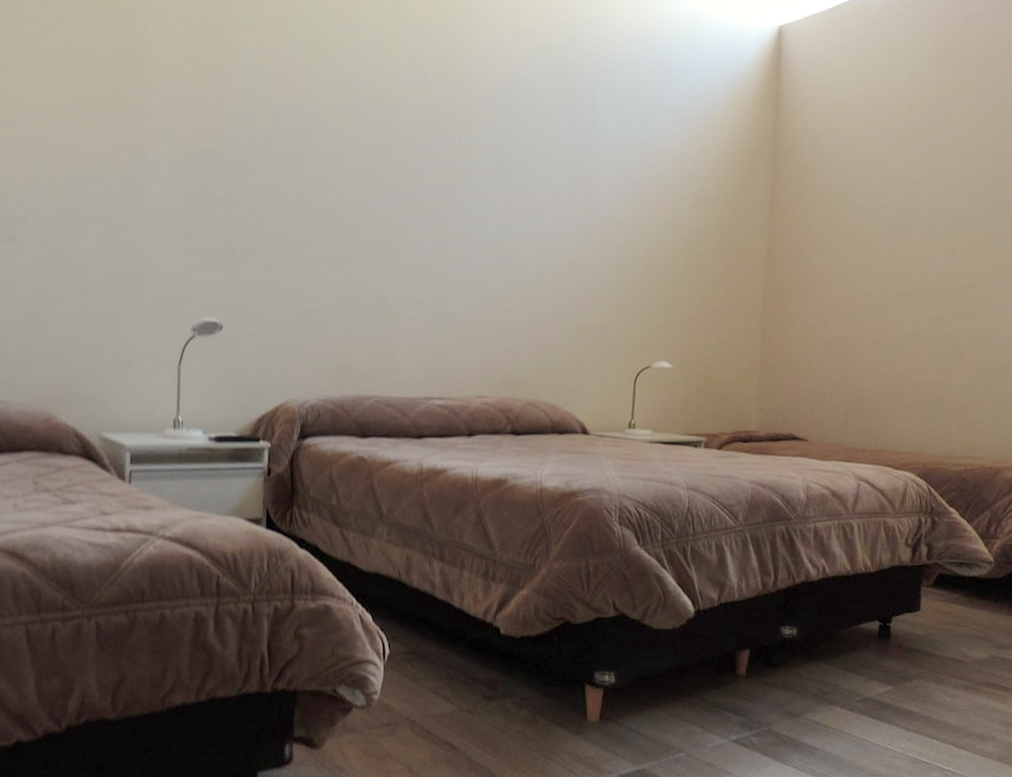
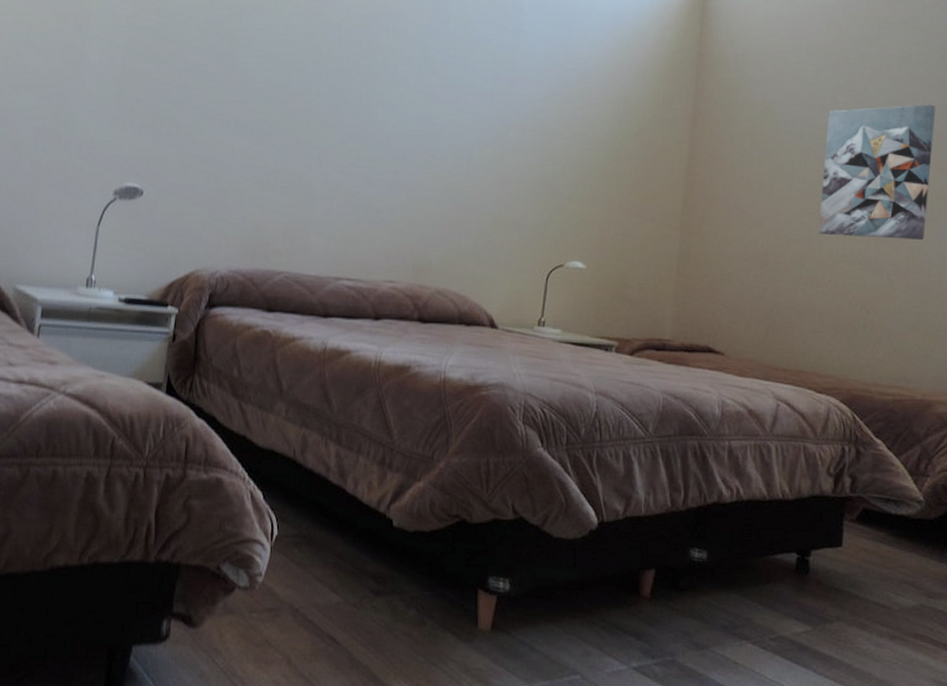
wall art: none [893,177,1003,316] -> present [818,104,935,240]

